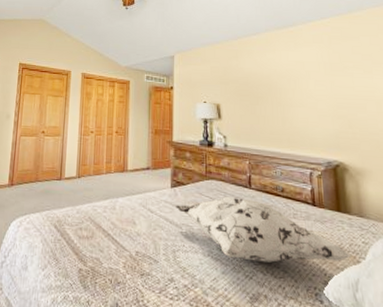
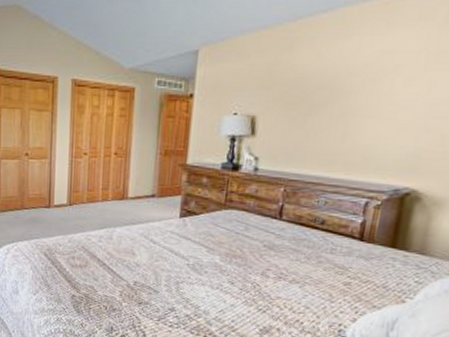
decorative pillow: present [176,196,352,262] -> none [183,228,396,300]

